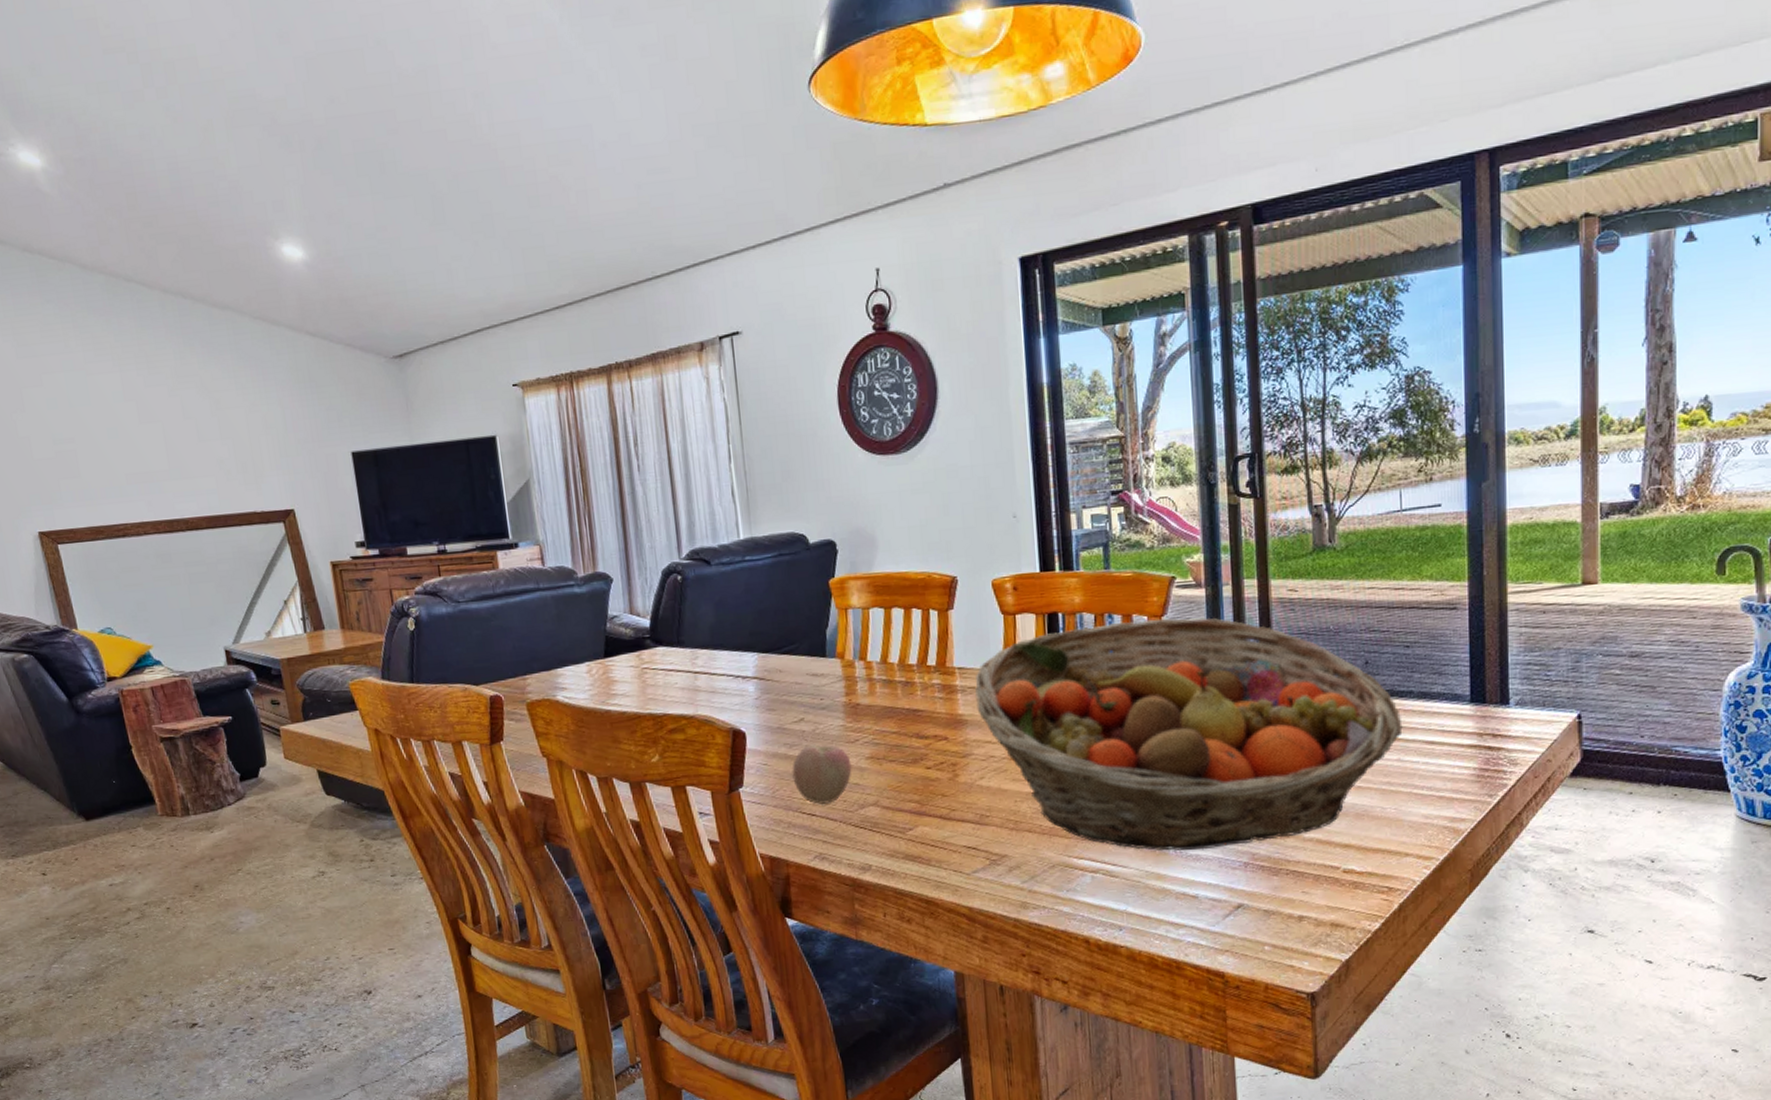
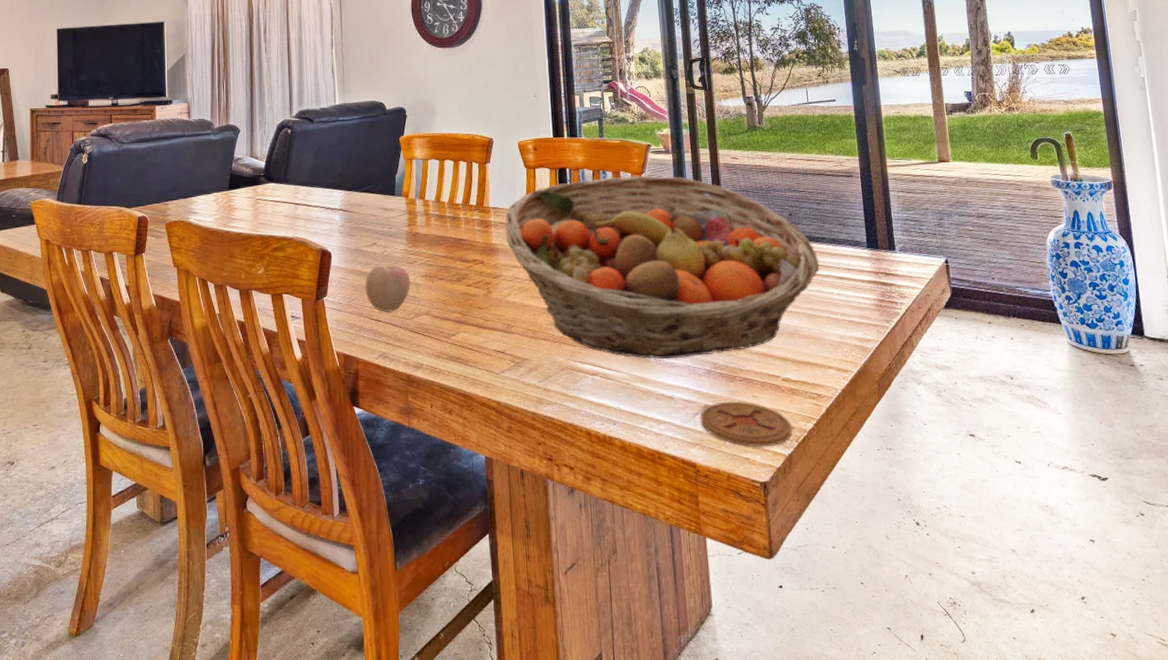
coaster: none [1232,899,1352,952] -> present [700,401,792,447]

